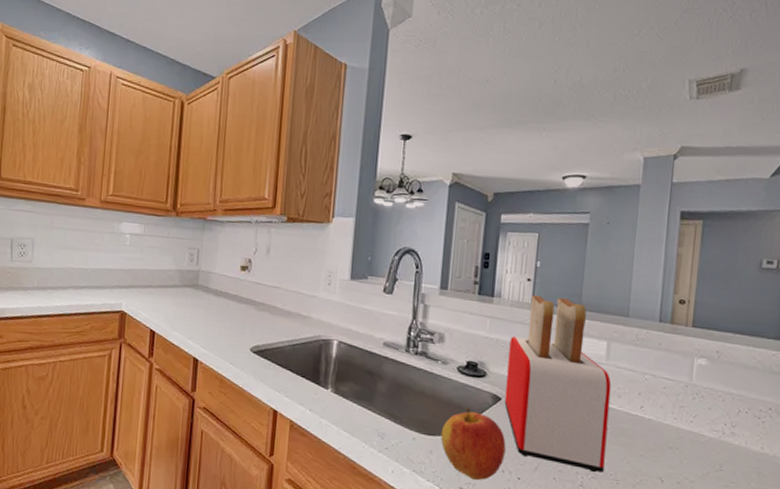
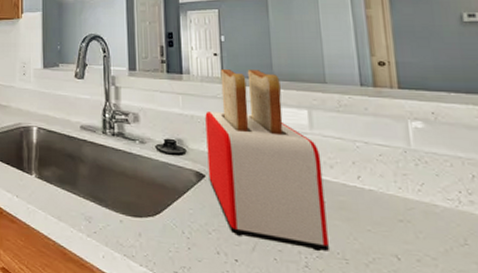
apple: present [440,408,506,481] -> none [148,187,218,264]

